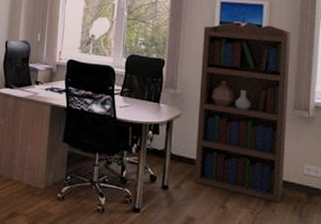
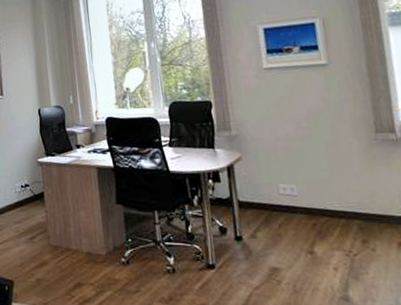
bookcase: present [194,22,291,203] -> none [249,44,382,241]

